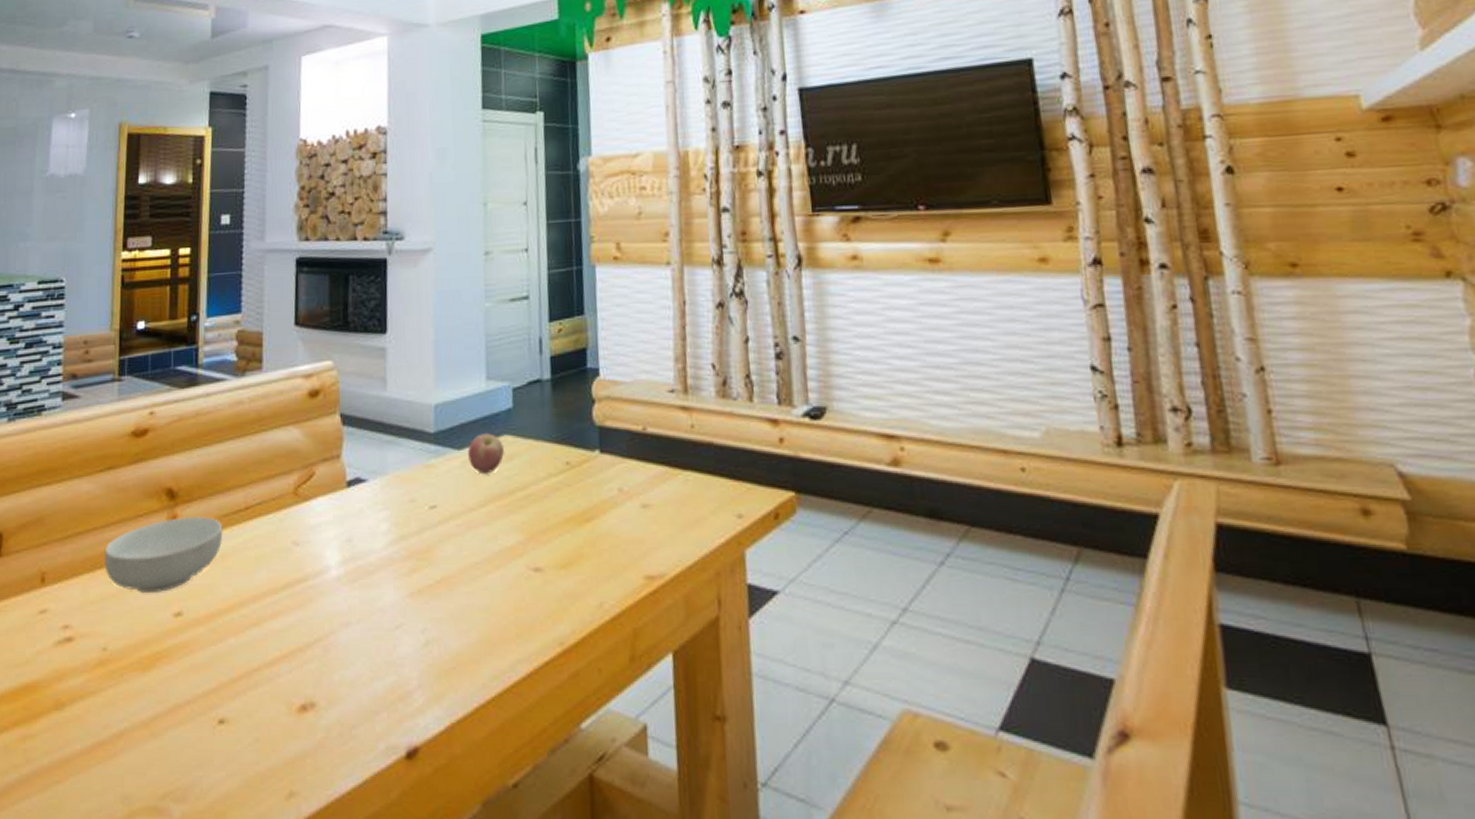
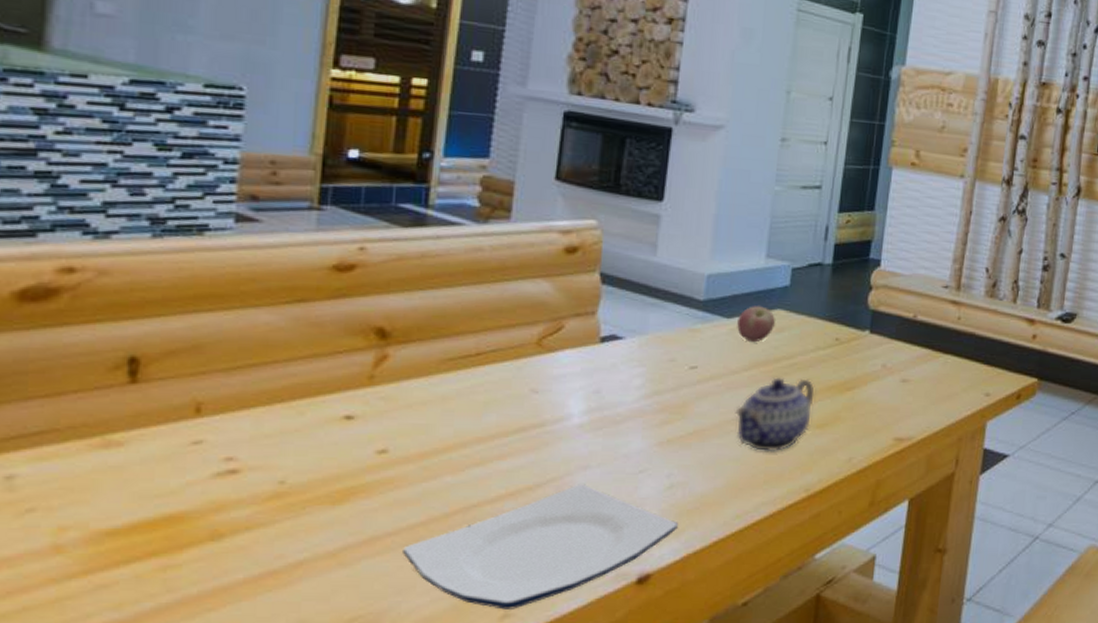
cereal bowl: present [103,516,223,594] -> none [285,357,447,430]
plate: none [200,643,438,787] -> present [402,484,678,610]
teapot: none [478,511,554,598] -> present [735,377,815,451]

